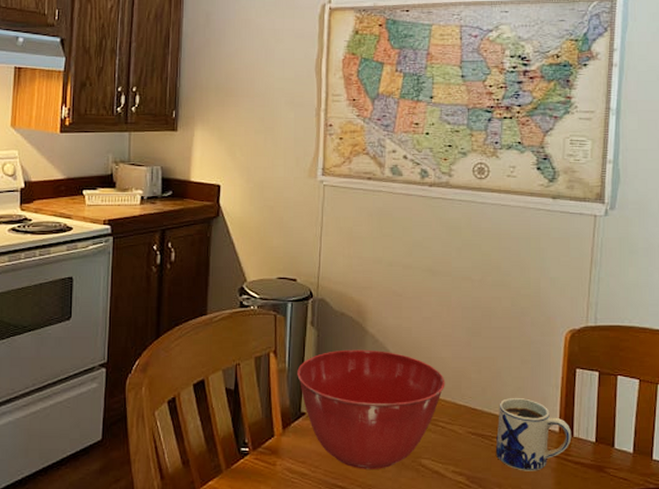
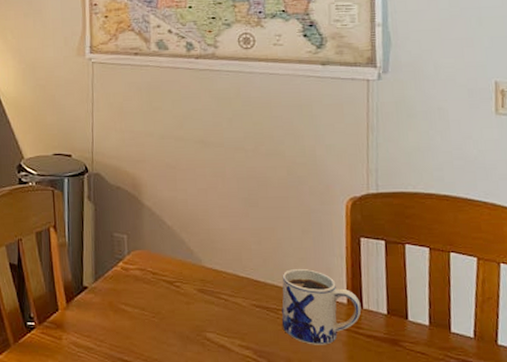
mixing bowl: present [297,349,445,469] -> none [77,222,226,343]

